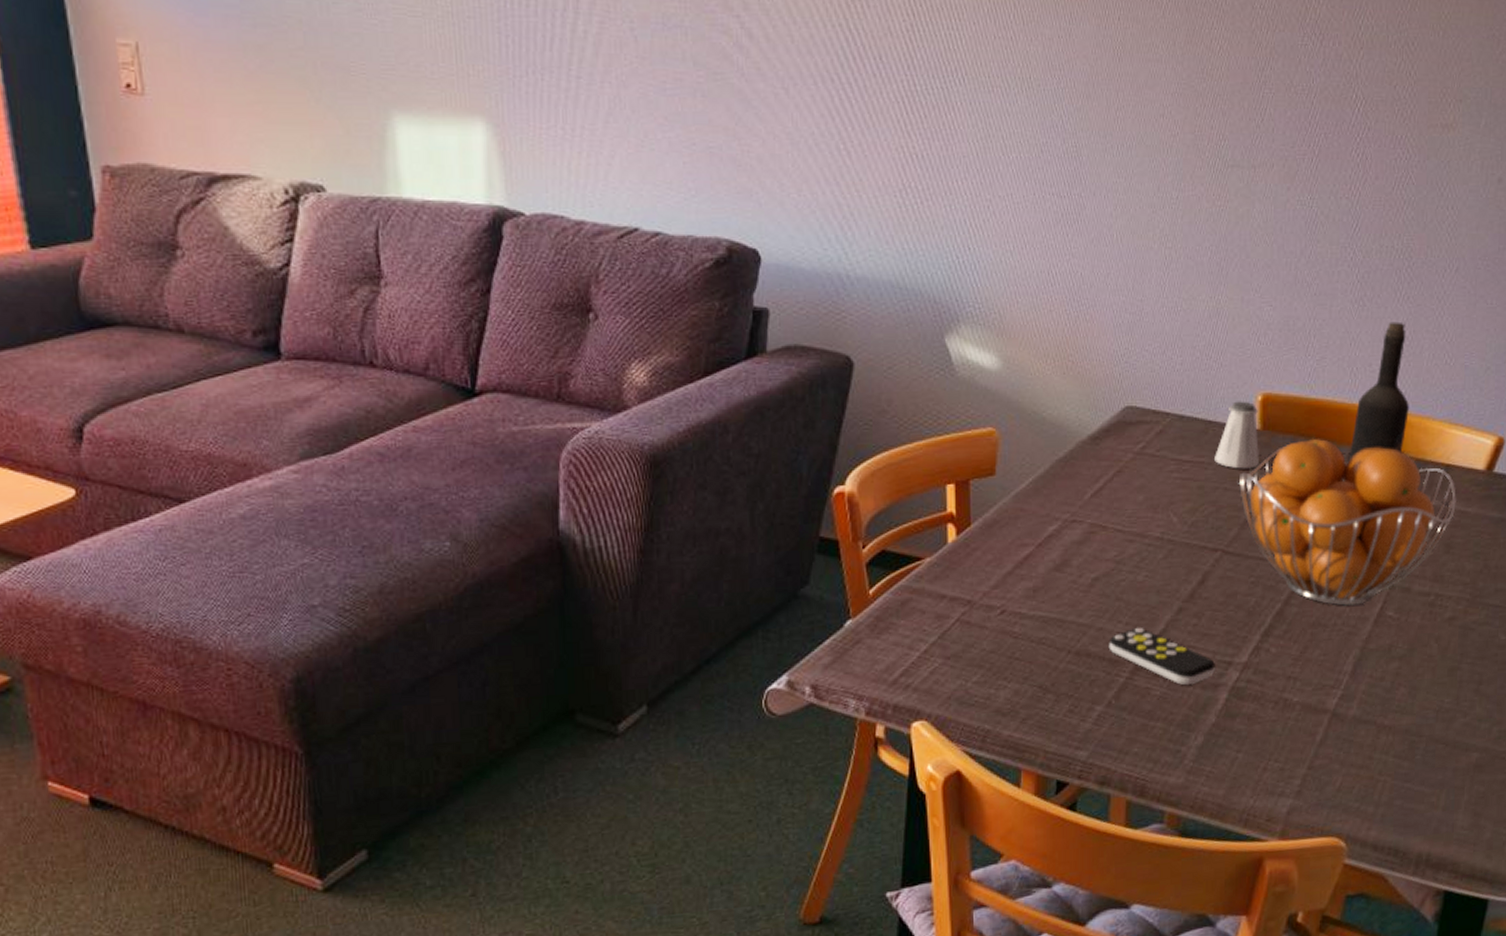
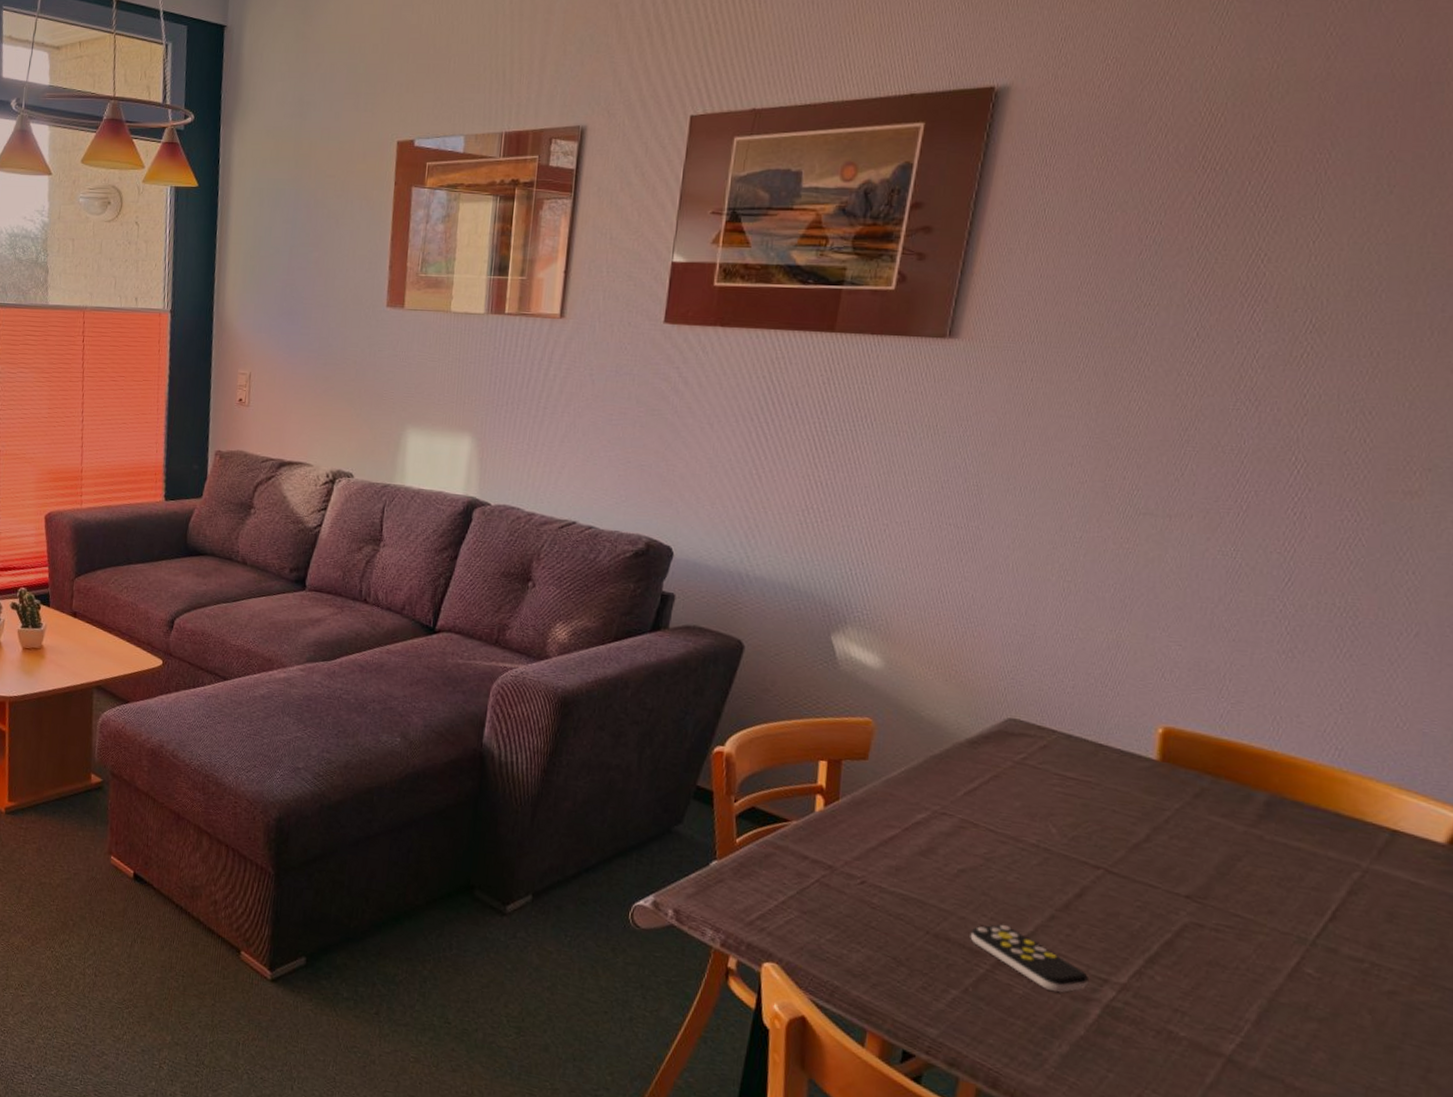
saltshaker: present [1215,401,1260,469] -> none [1103,730,1157,797]
fruit basket: present [1239,438,1457,606] -> none [1129,778,1405,955]
wine bottle: present [1348,321,1409,509] -> none [1265,676,1347,860]

